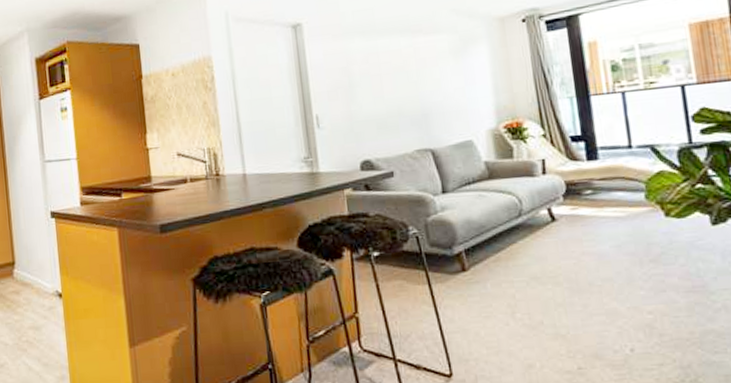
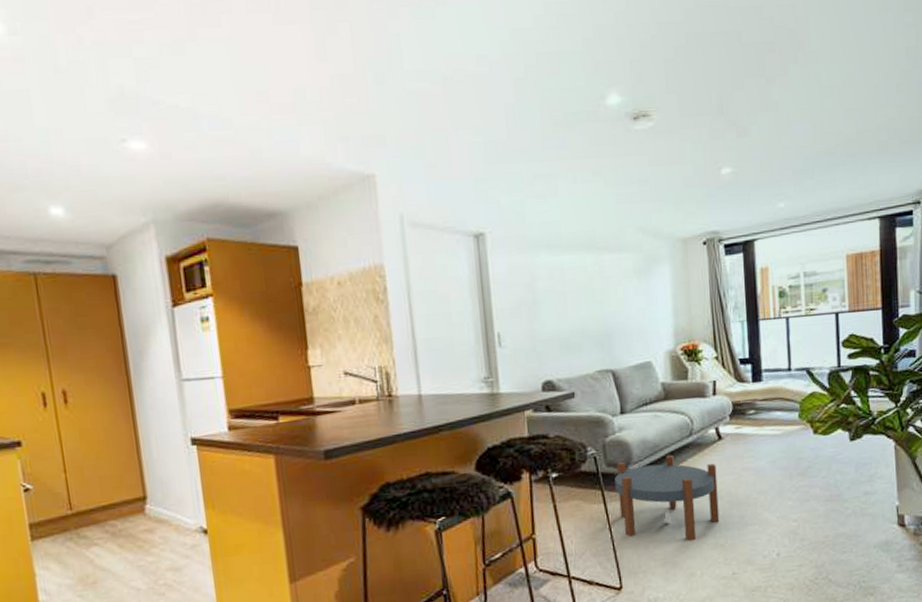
side table: none [439,236,559,329] -> present [615,454,720,541]

